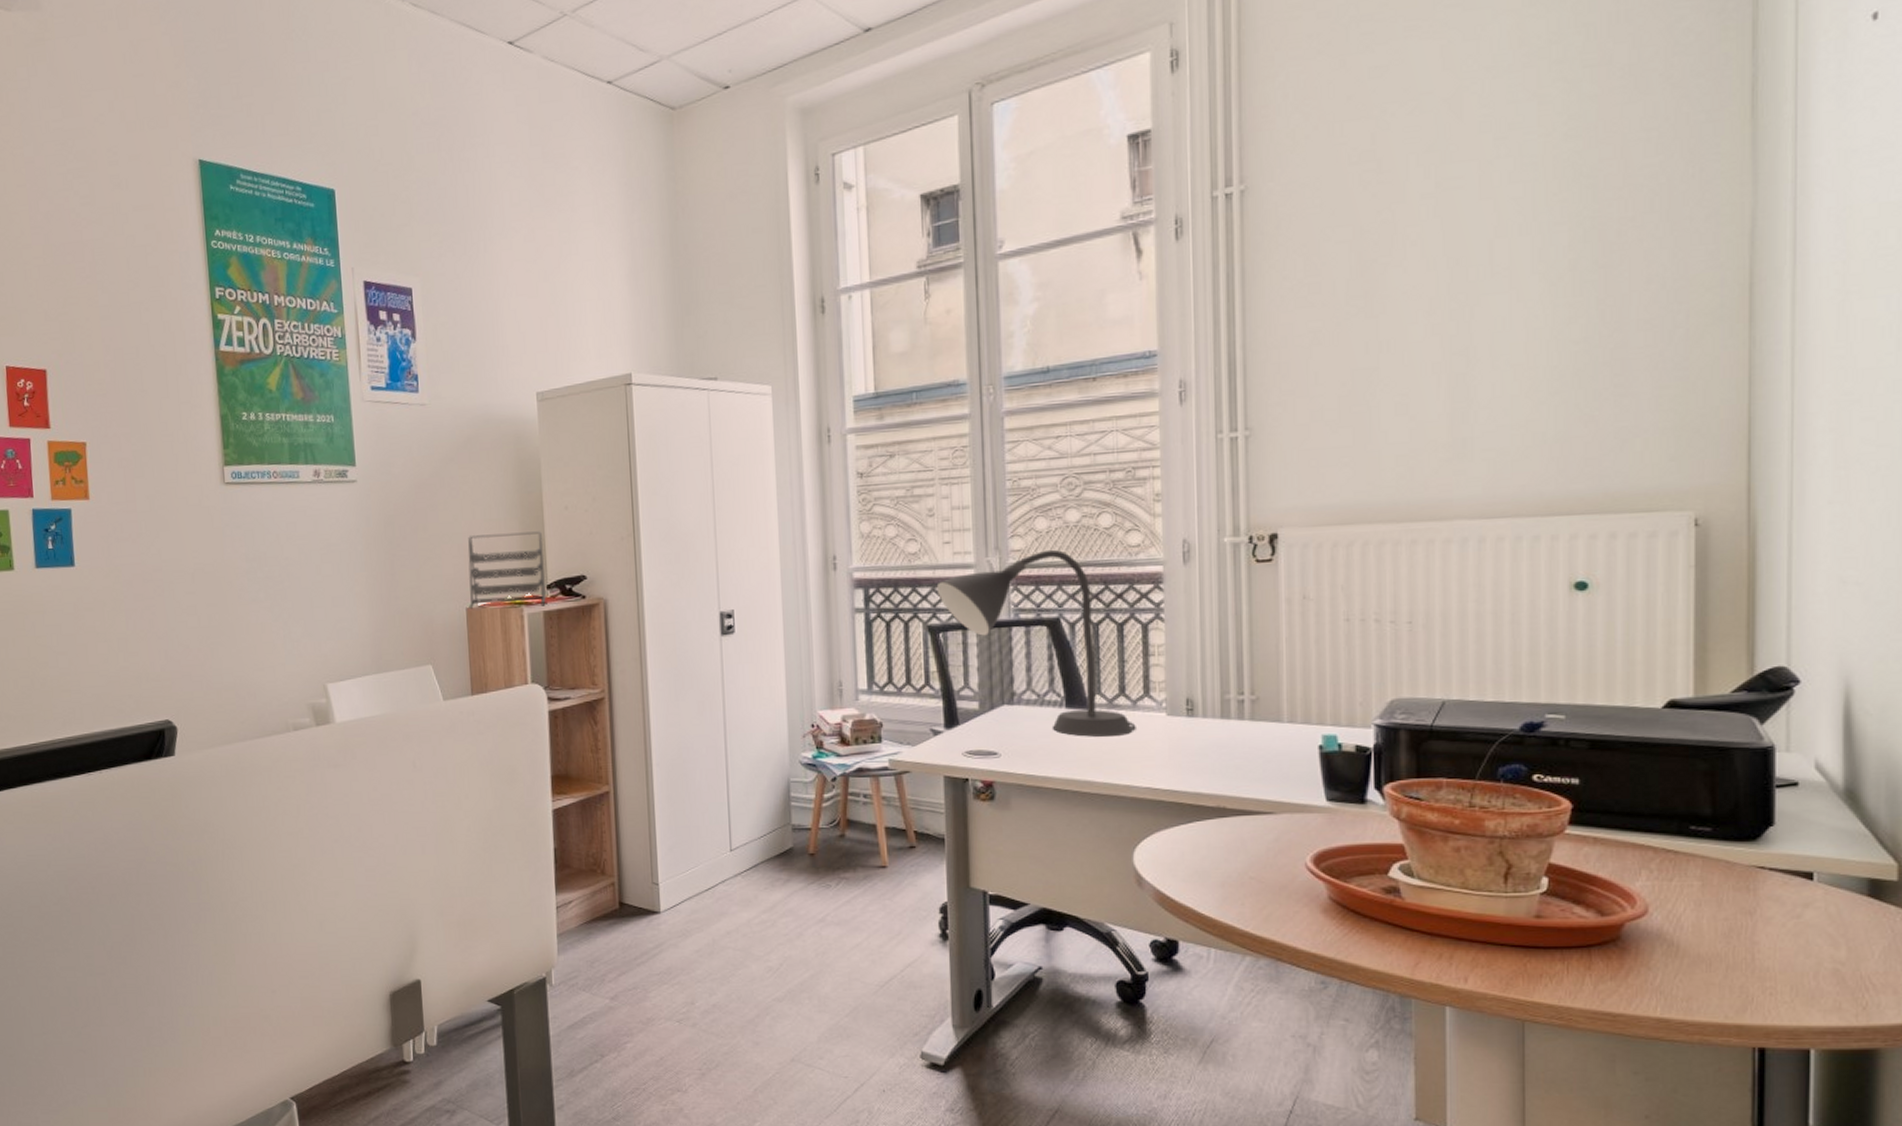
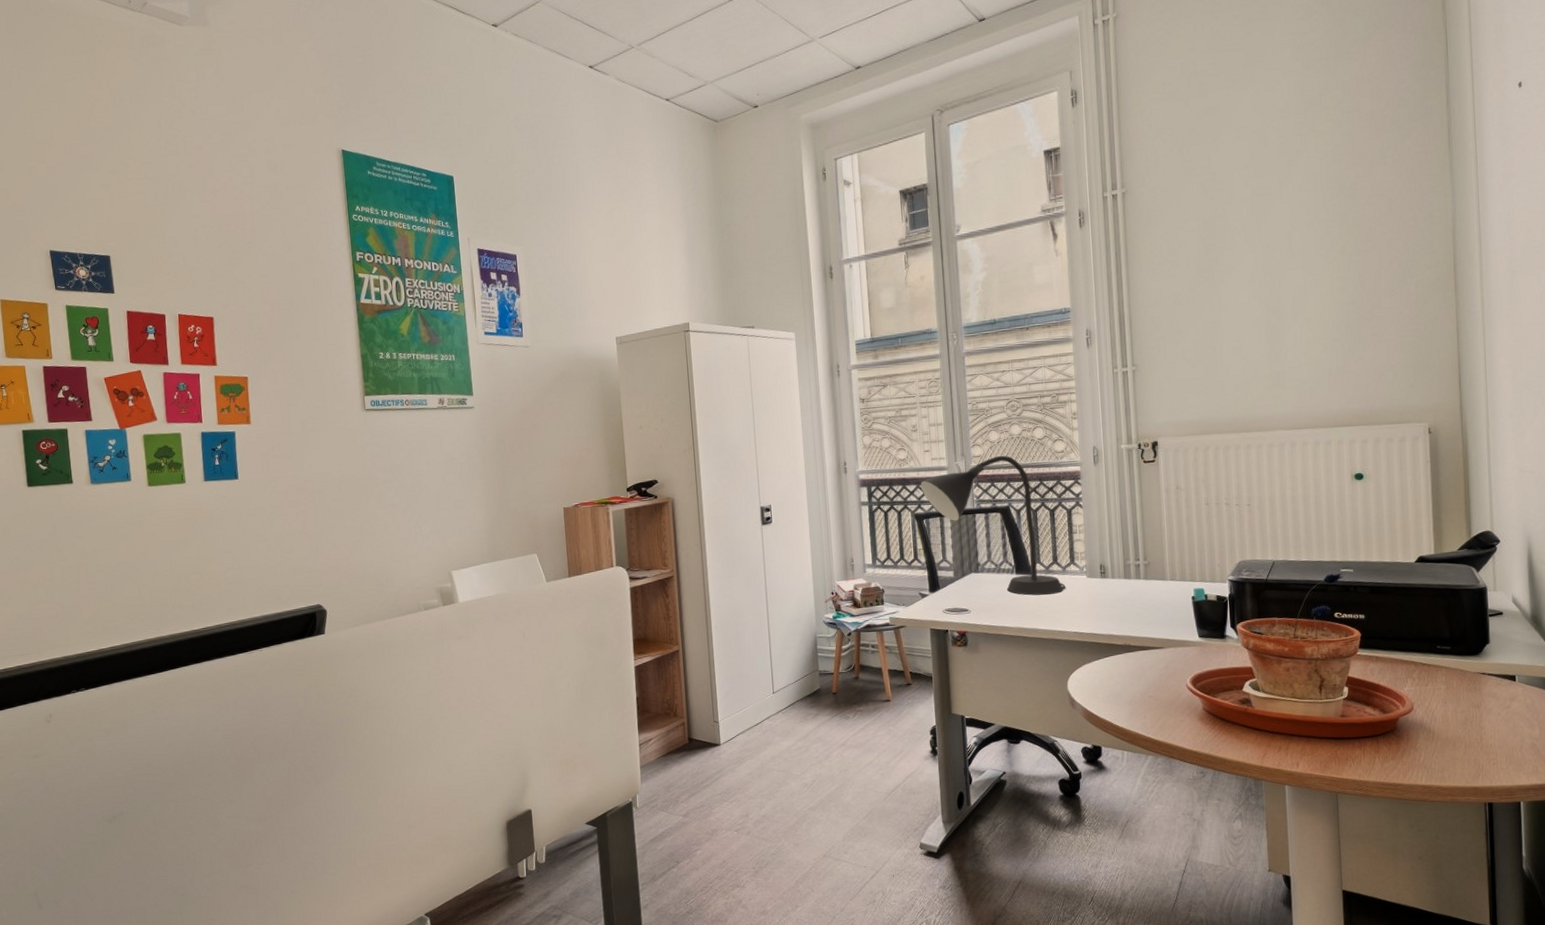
file organizer: present [468,531,547,609] -> none [564,446,627,508]

